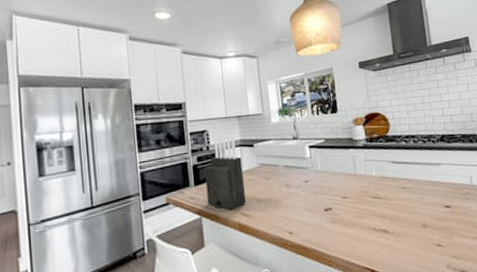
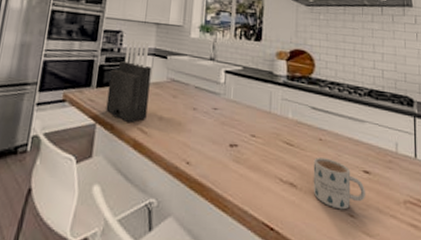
mug: none [400,202,450,243] -> present [313,157,366,210]

